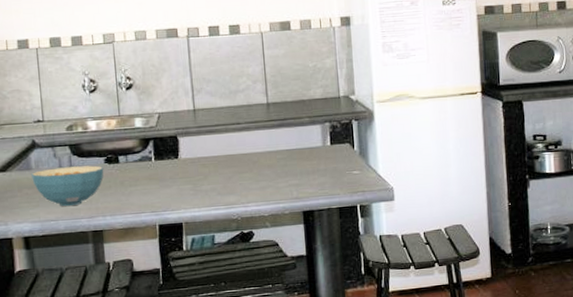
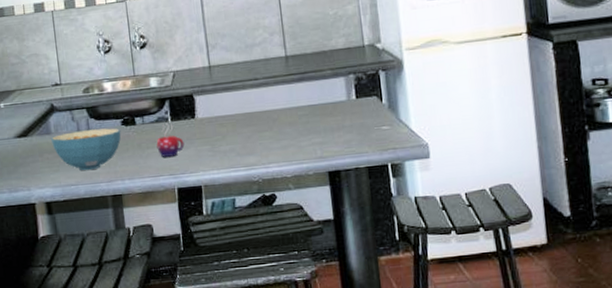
mug: none [139,161,167,195] -> present [156,122,185,157]

